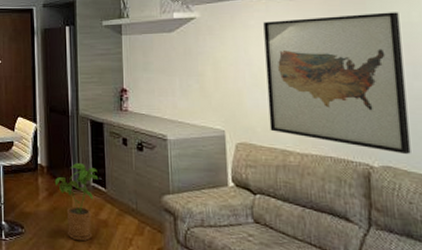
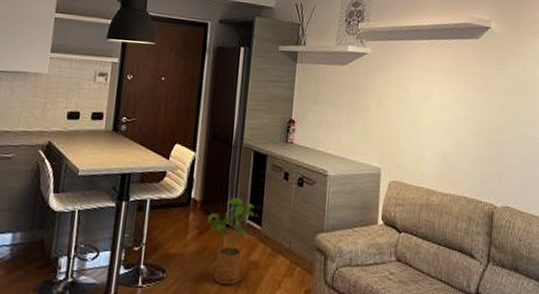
wall art: present [263,12,411,154] -> none [419,64,528,196]

